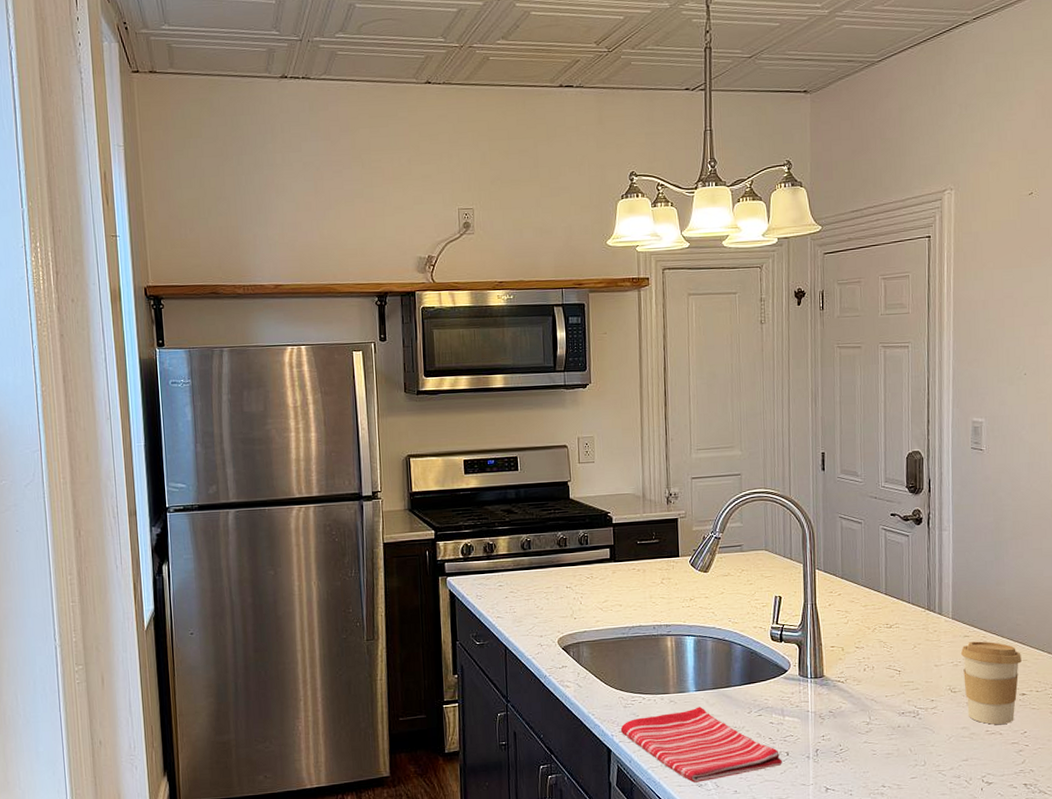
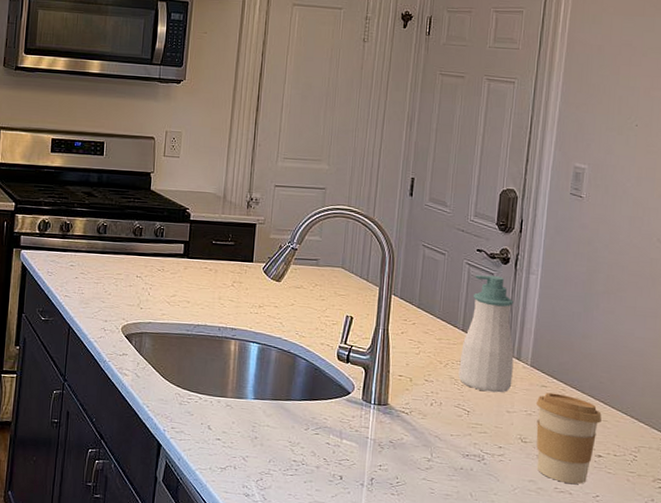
dish towel: present [620,706,782,783] -> none [173,415,335,492]
soap bottle: none [886,536,937,650] -> present [458,275,514,393]

